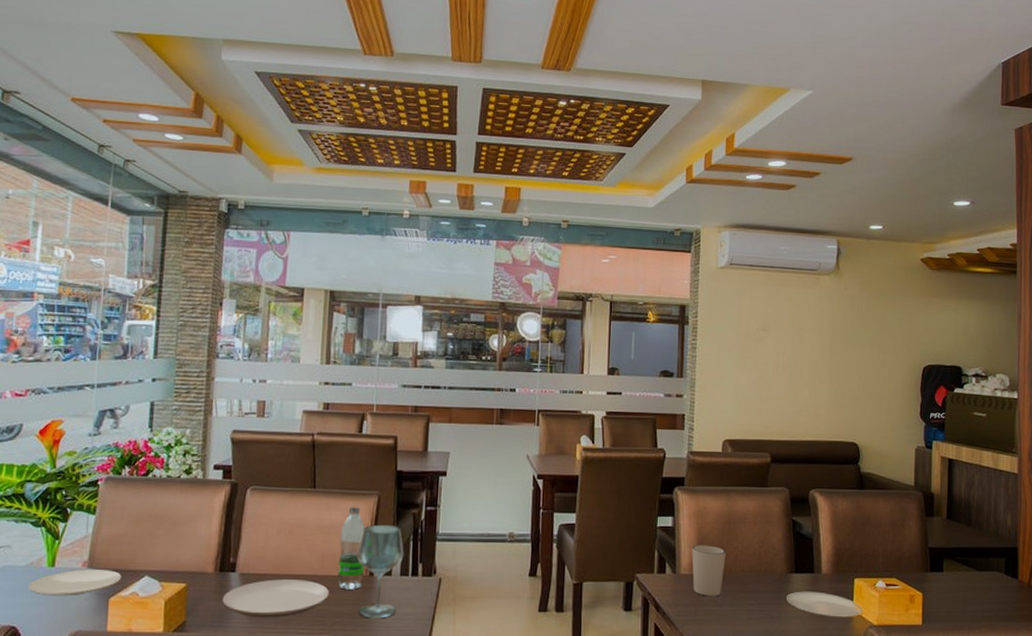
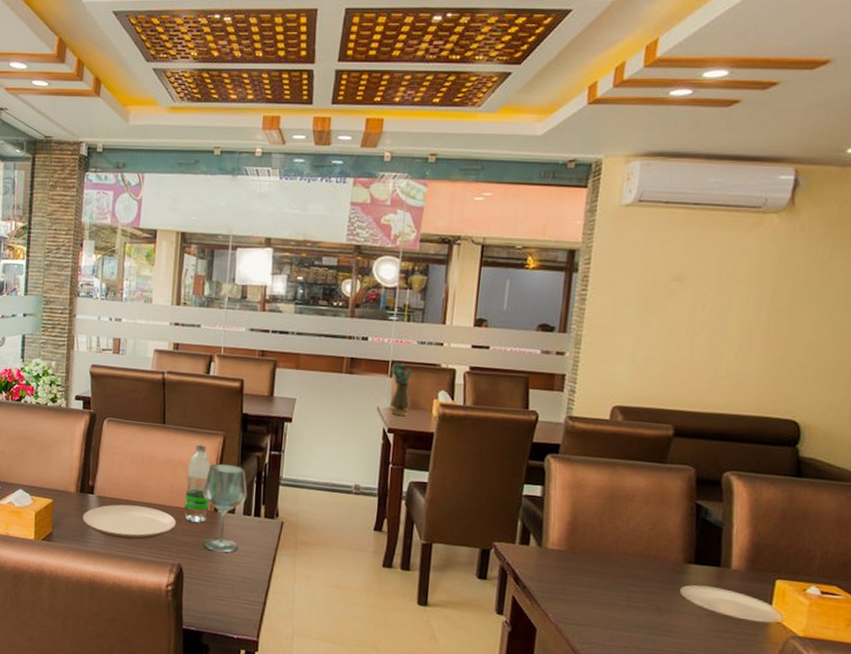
vase: none [537,409,556,462] -> present [389,360,412,417]
cup: present [692,545,726,597] -> none [561,519,606,578]

